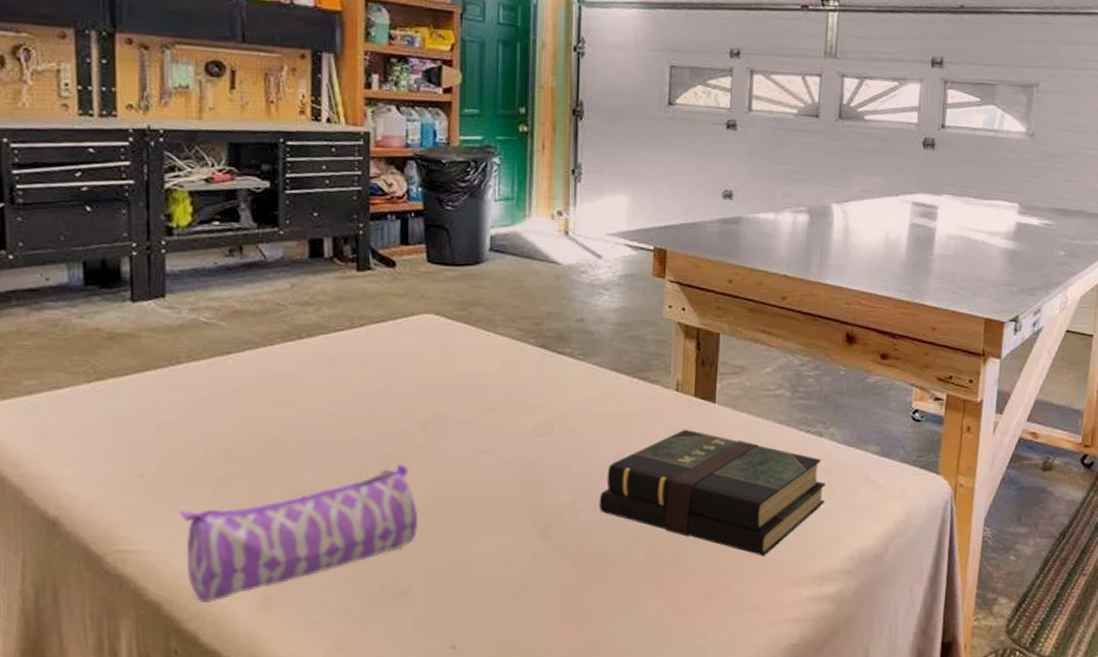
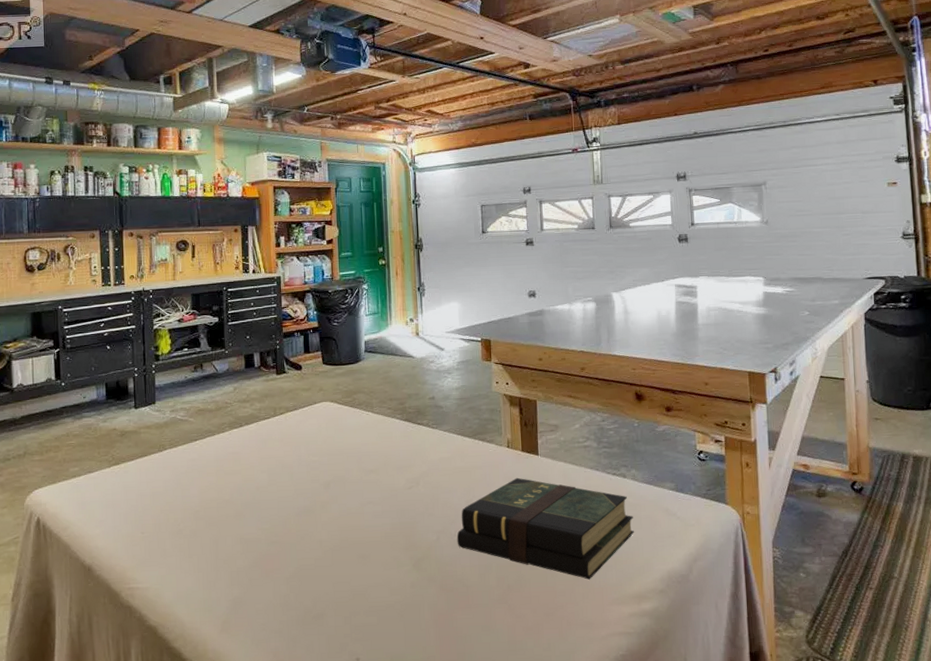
pencil case: present [180,463,417,603] -> none [168,515,327,626]

